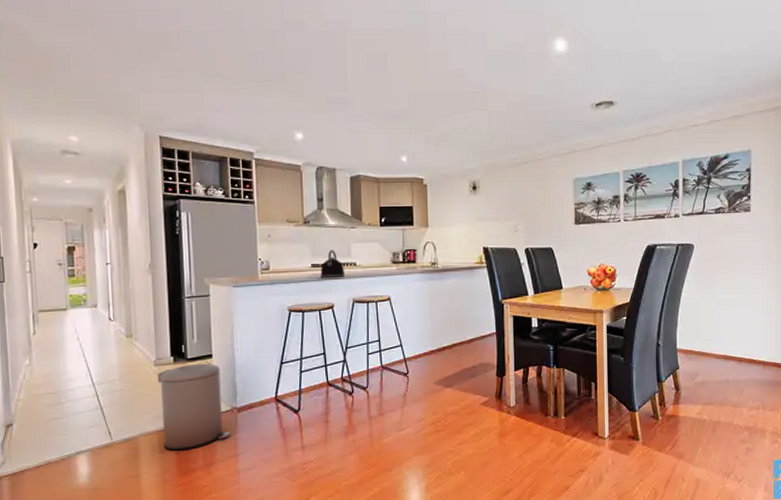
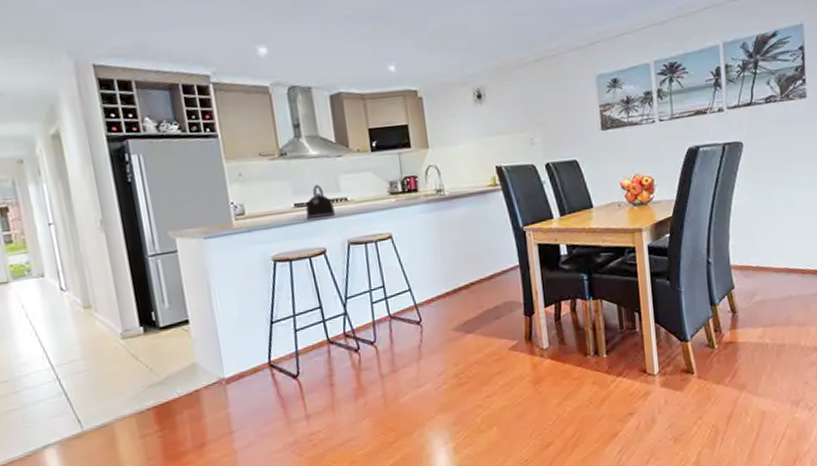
pedal bin: present [158,363,232,452] -> none [127,330,222,435]

